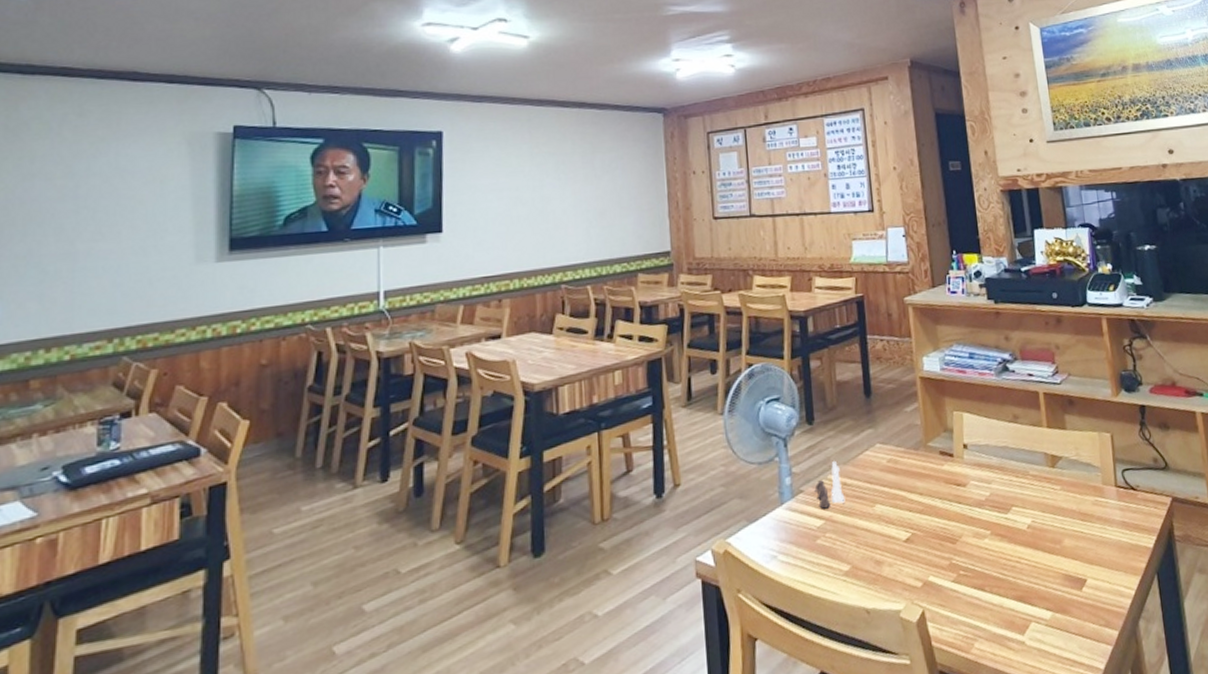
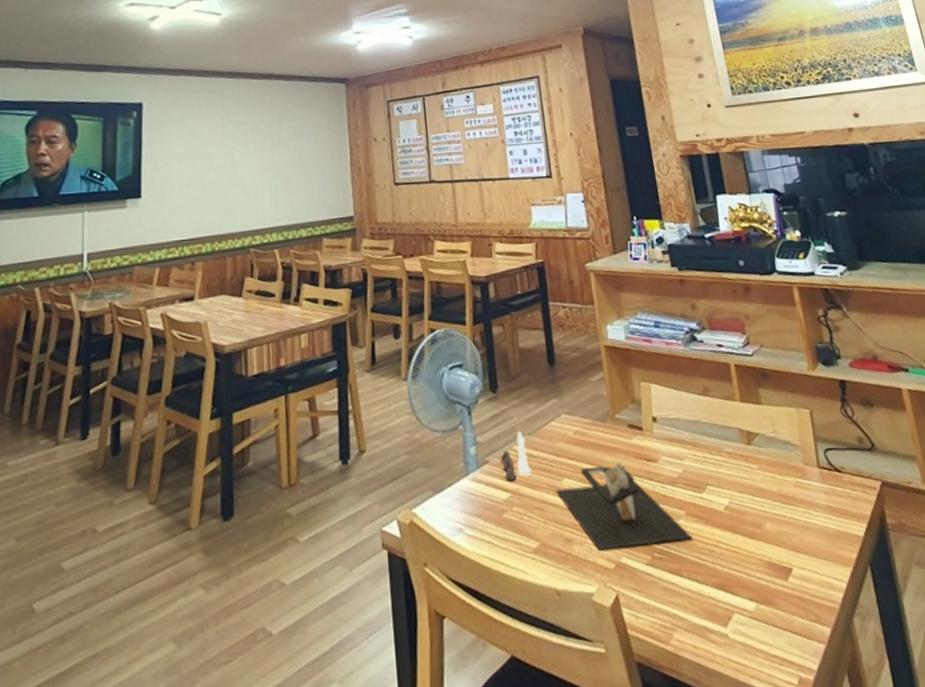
napkin holder: none [868,488,996,571] -> present [556,462,692,551]

